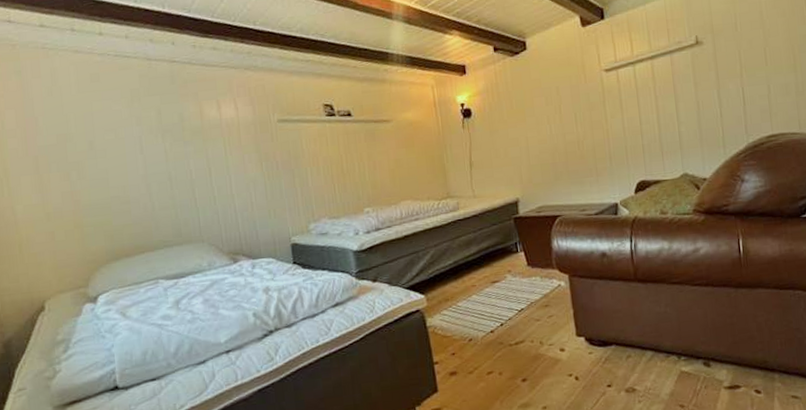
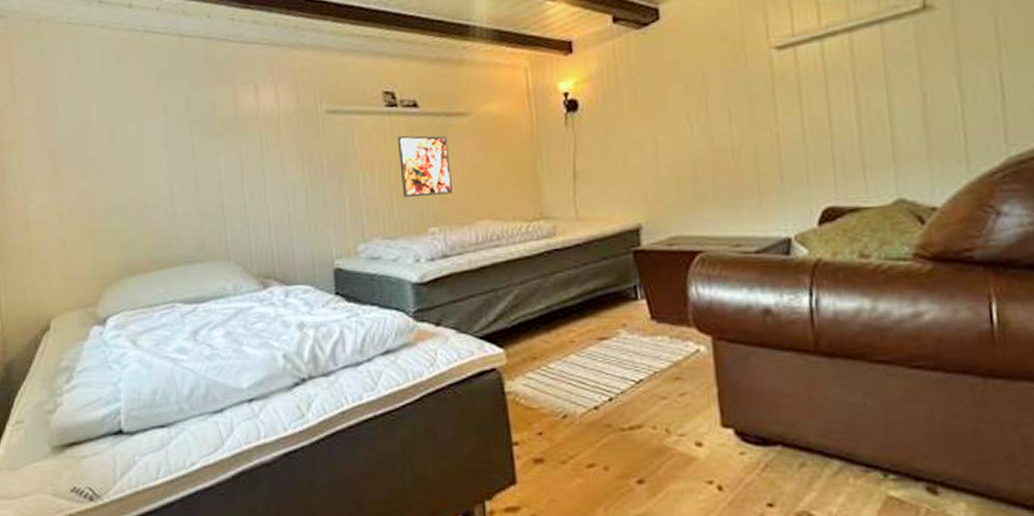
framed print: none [336,138,381,187] -> present [397,135,452,198]

